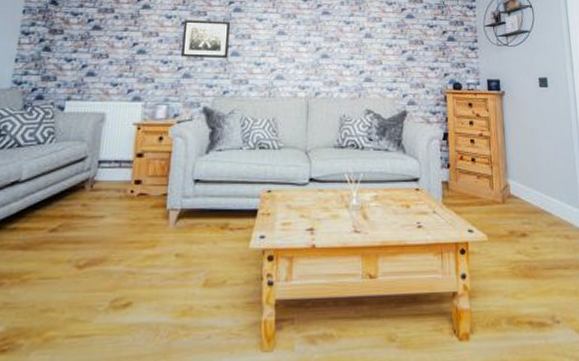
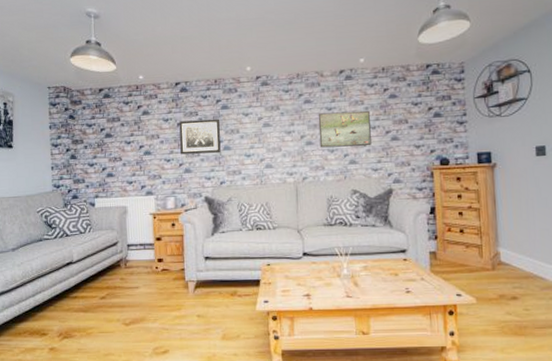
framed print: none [335,26,388,64] -> present [318,110,371,148]

